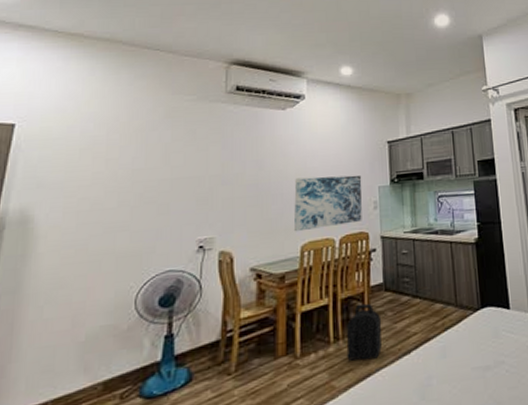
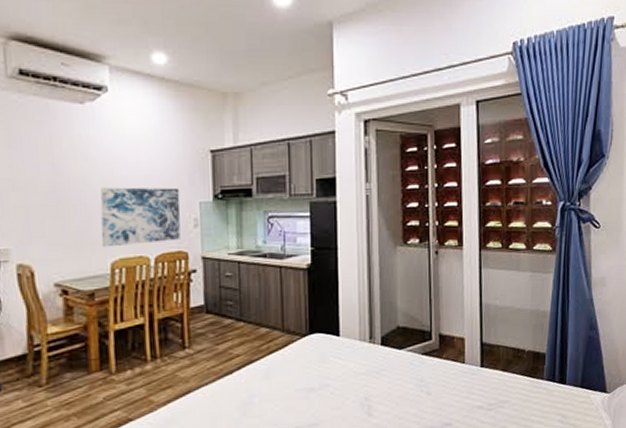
backpack: present [346,303,382,361] -> none [164,324,203,379]

